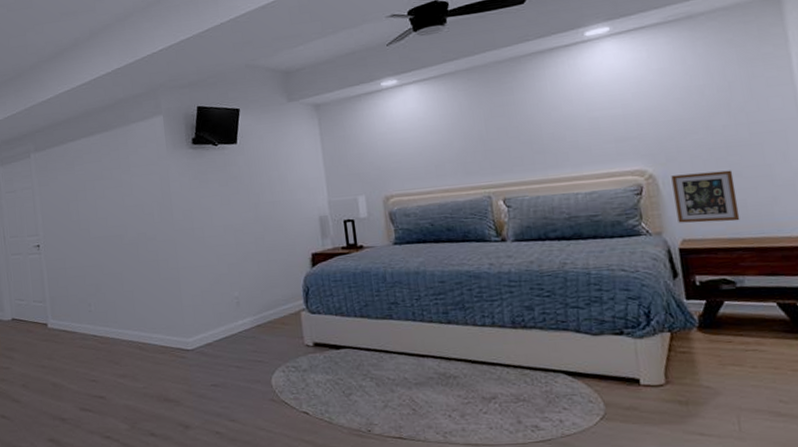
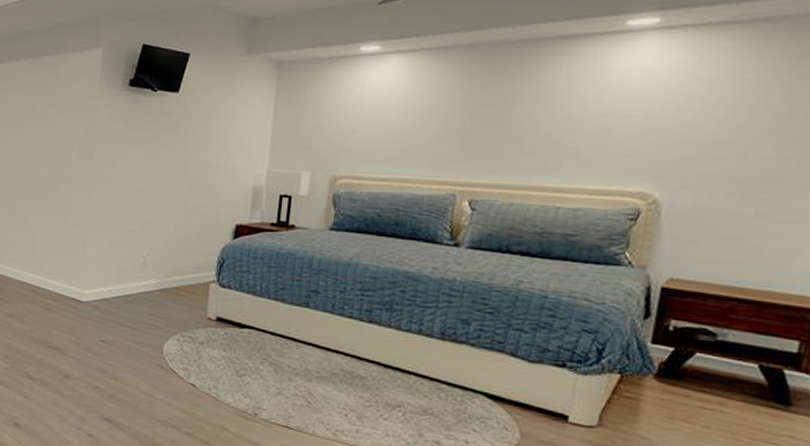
picture frame: present [671,170,740,223] -> none [670,205,758,268]

